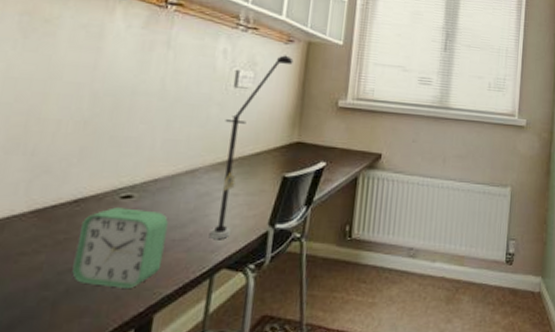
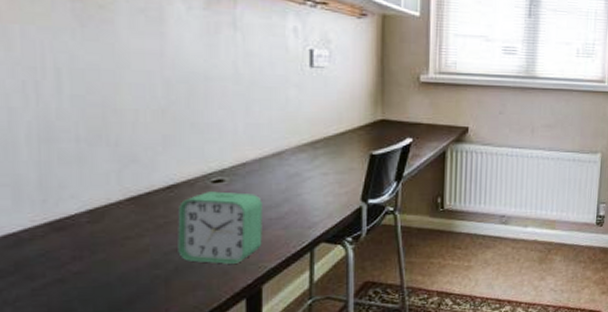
desk lamp: present [209,55,294,239] -> none [304,30,369,216]

